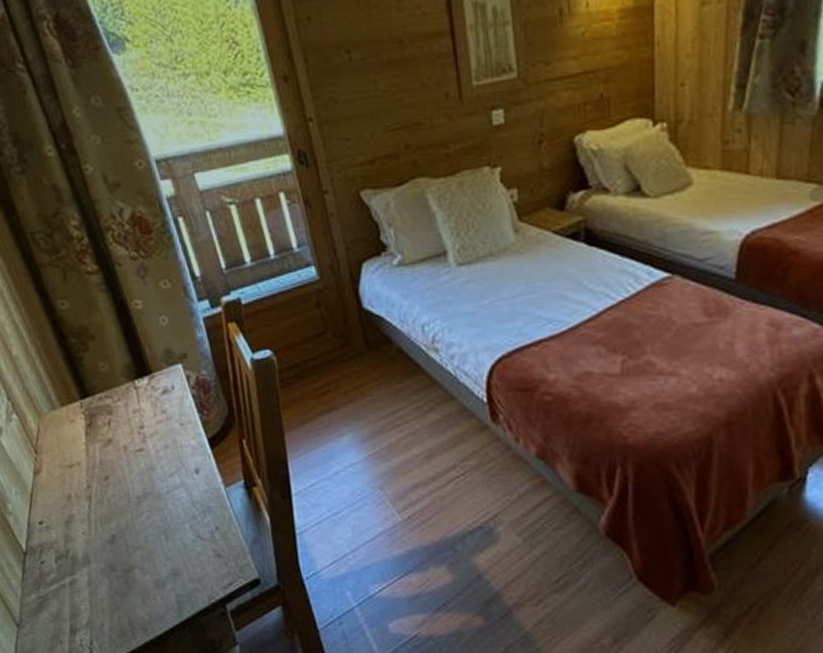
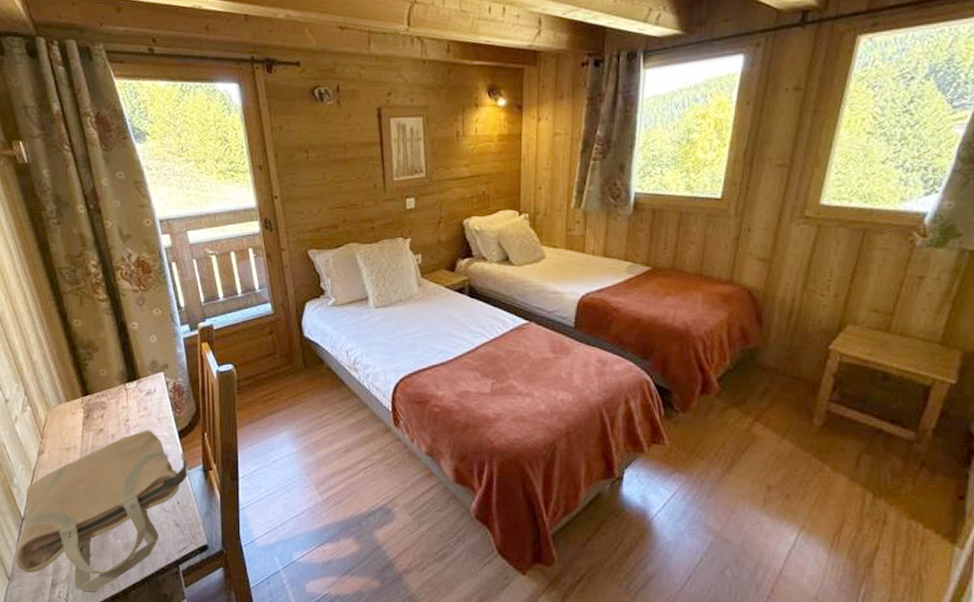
tote bag: none [22,438,226,639] -> present [15,430,188,592]

